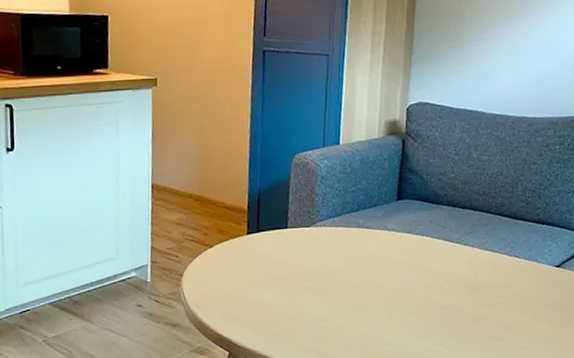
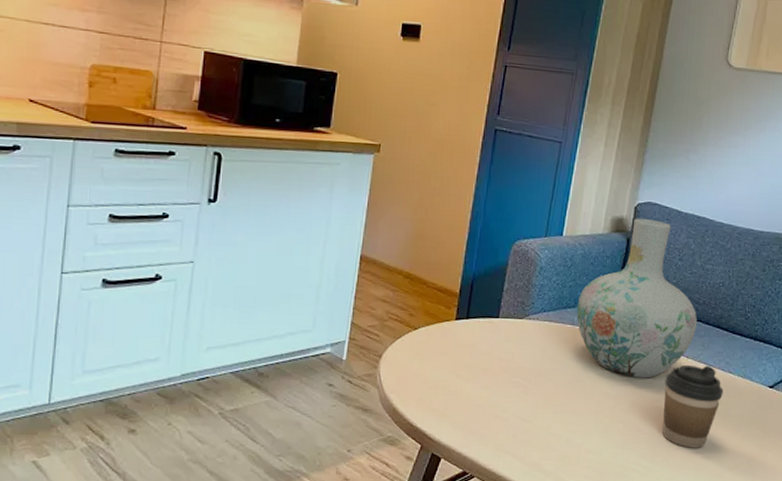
vase: none [360,118,479,271] -> present [576,218,697,378]
coffee cup: none [453,252,511,332] -> present [662,364,724,448]

